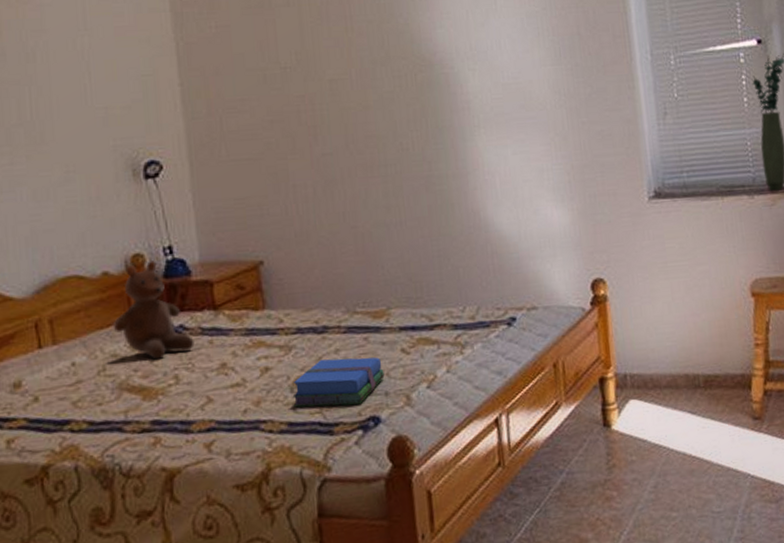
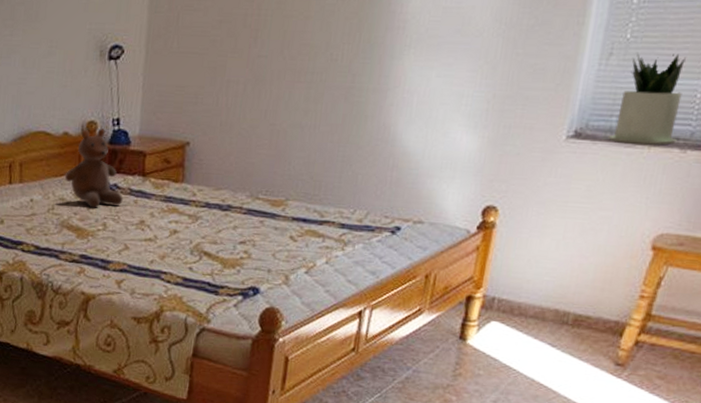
books: present [292,357,385,407] -> none [190,233,271,275]
planter: none [684,107,744,198] -> present [608,52,686,146]

